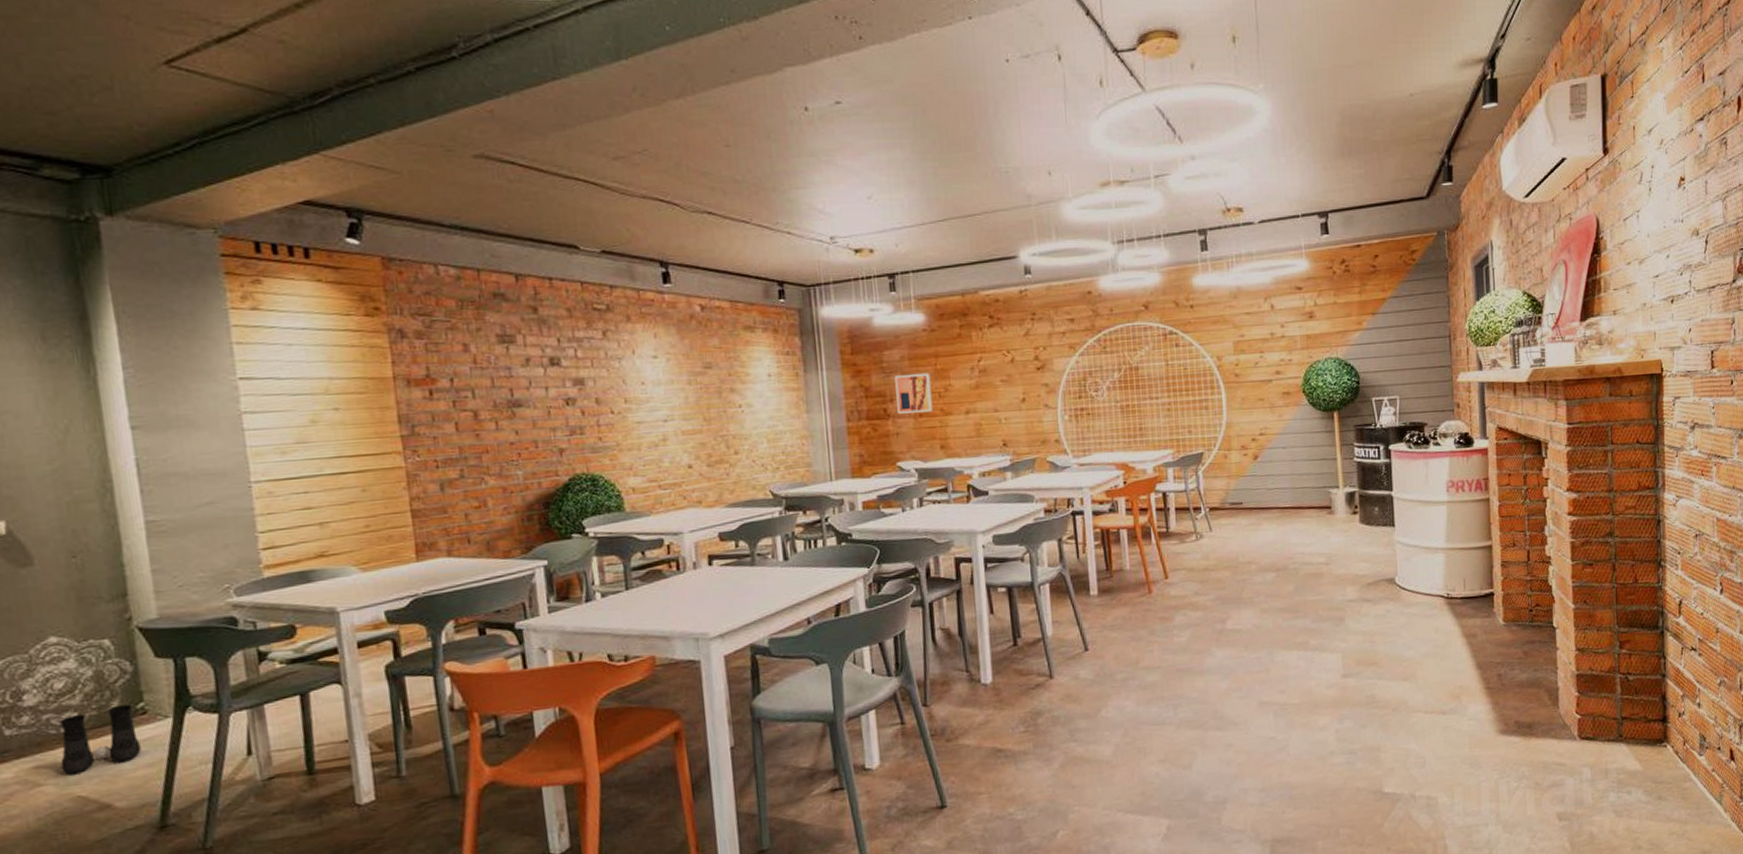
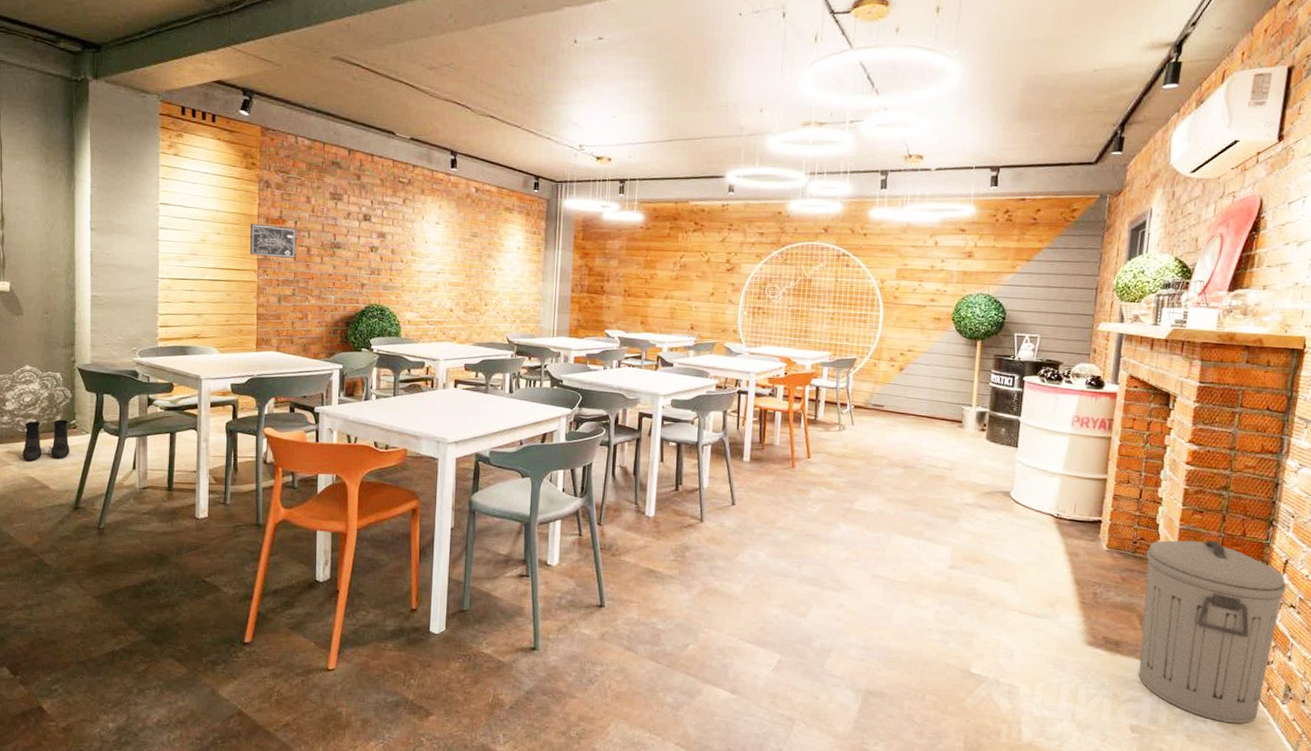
wall art: none [384,388,459,433] -> present [250,223,297,258]
wall art: present [895,372,933,414] -> none [612,261,641,293]
trash can: none [1544,593,1685,789] -> present [1138,540,1287,724]

